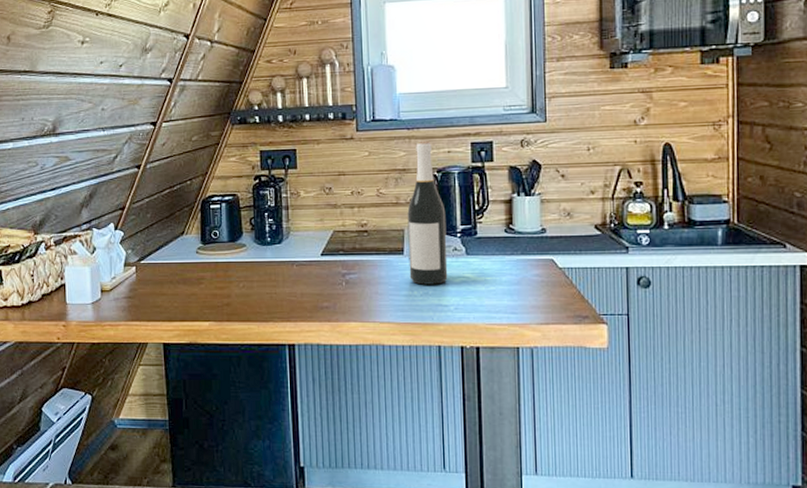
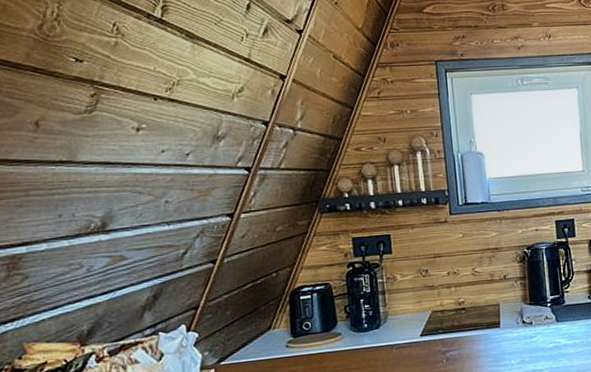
wine bottle: present [407,140,448,285] -> none [501,220,541,354]

